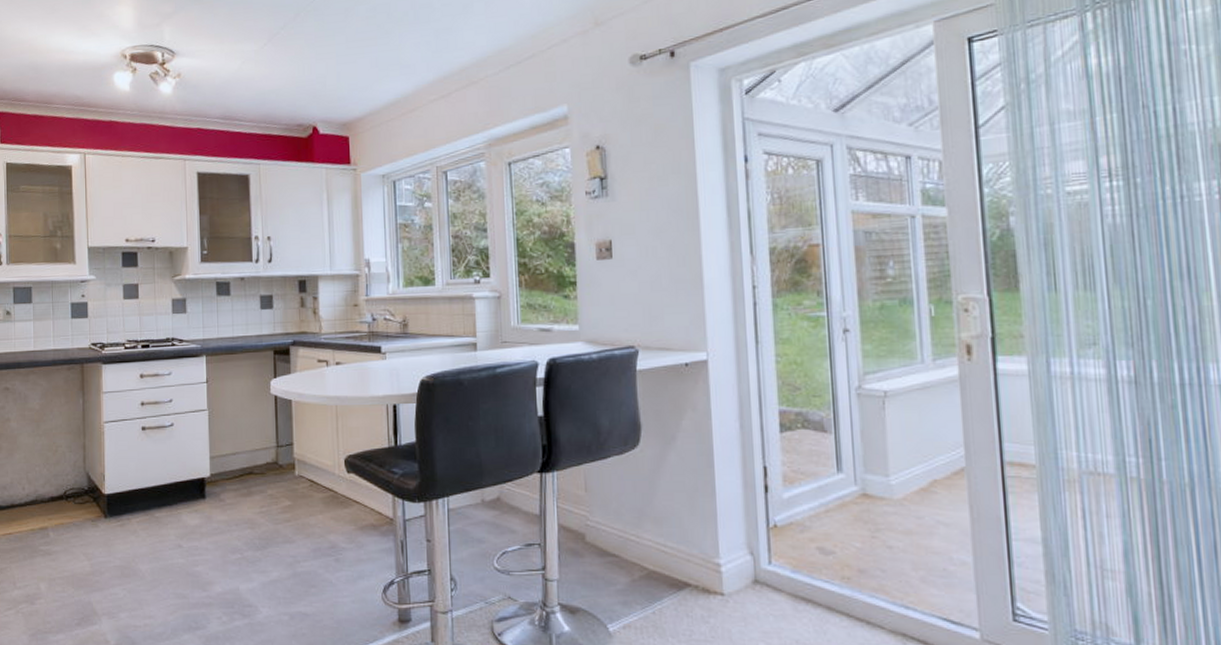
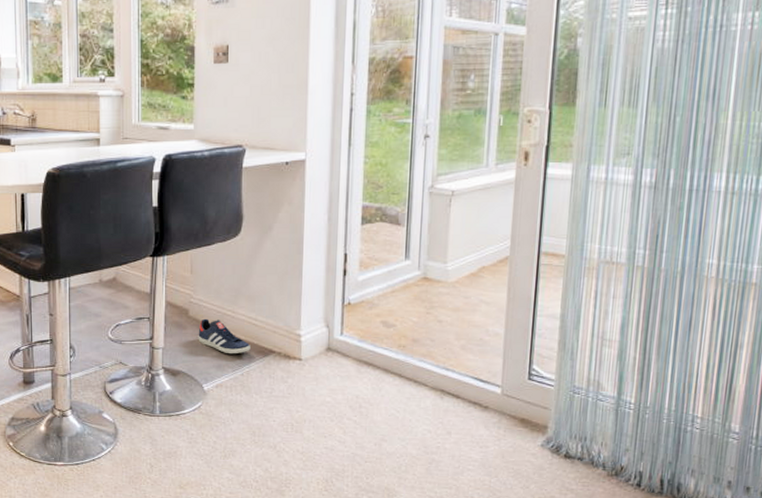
sneaker: none [598,544,661,588] -> present [198,318,251,355]

